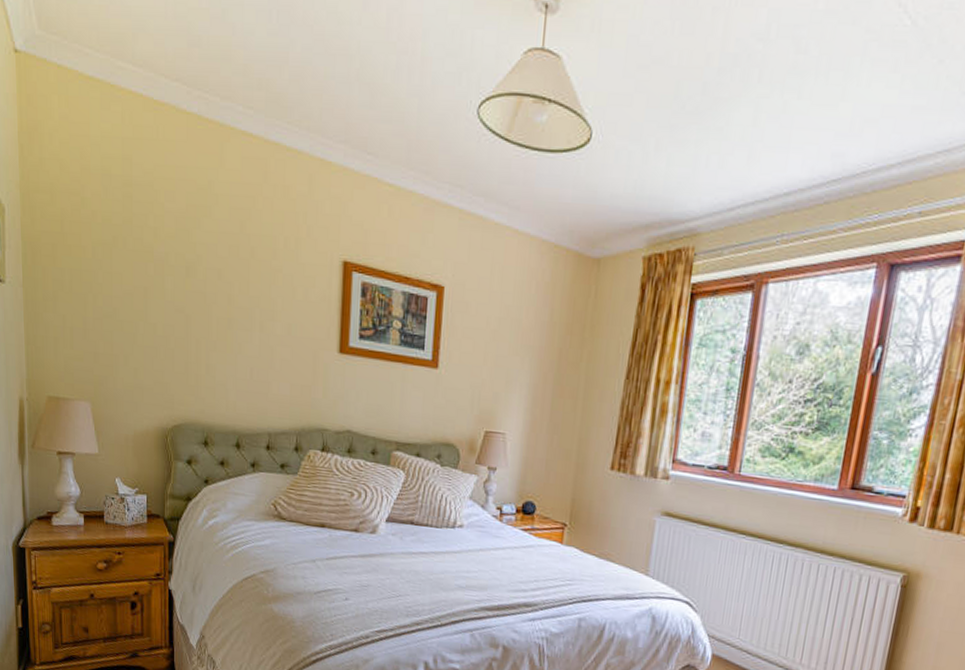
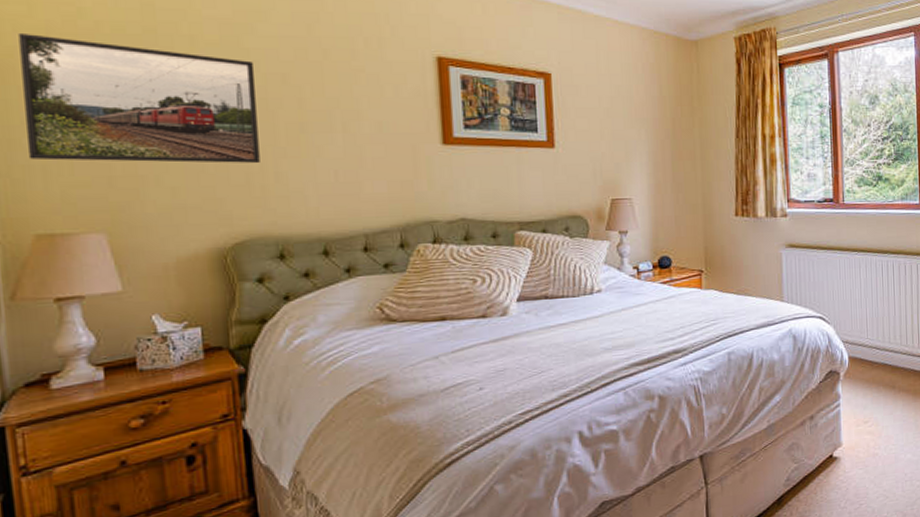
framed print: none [44,220,199,353] -> present [19,34,260,163]

